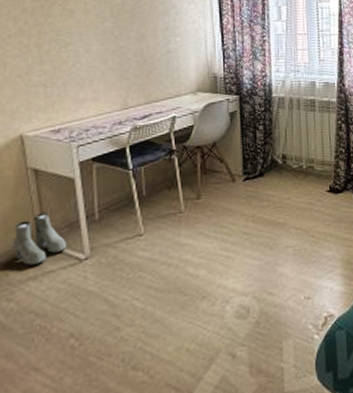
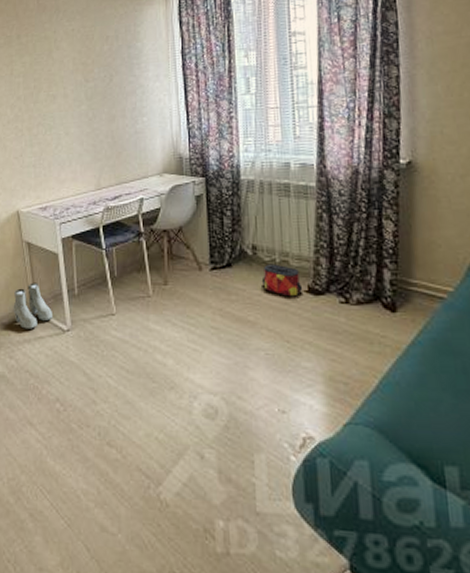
bag: none [290,169,326,198] -> present [261,263,303,297]

